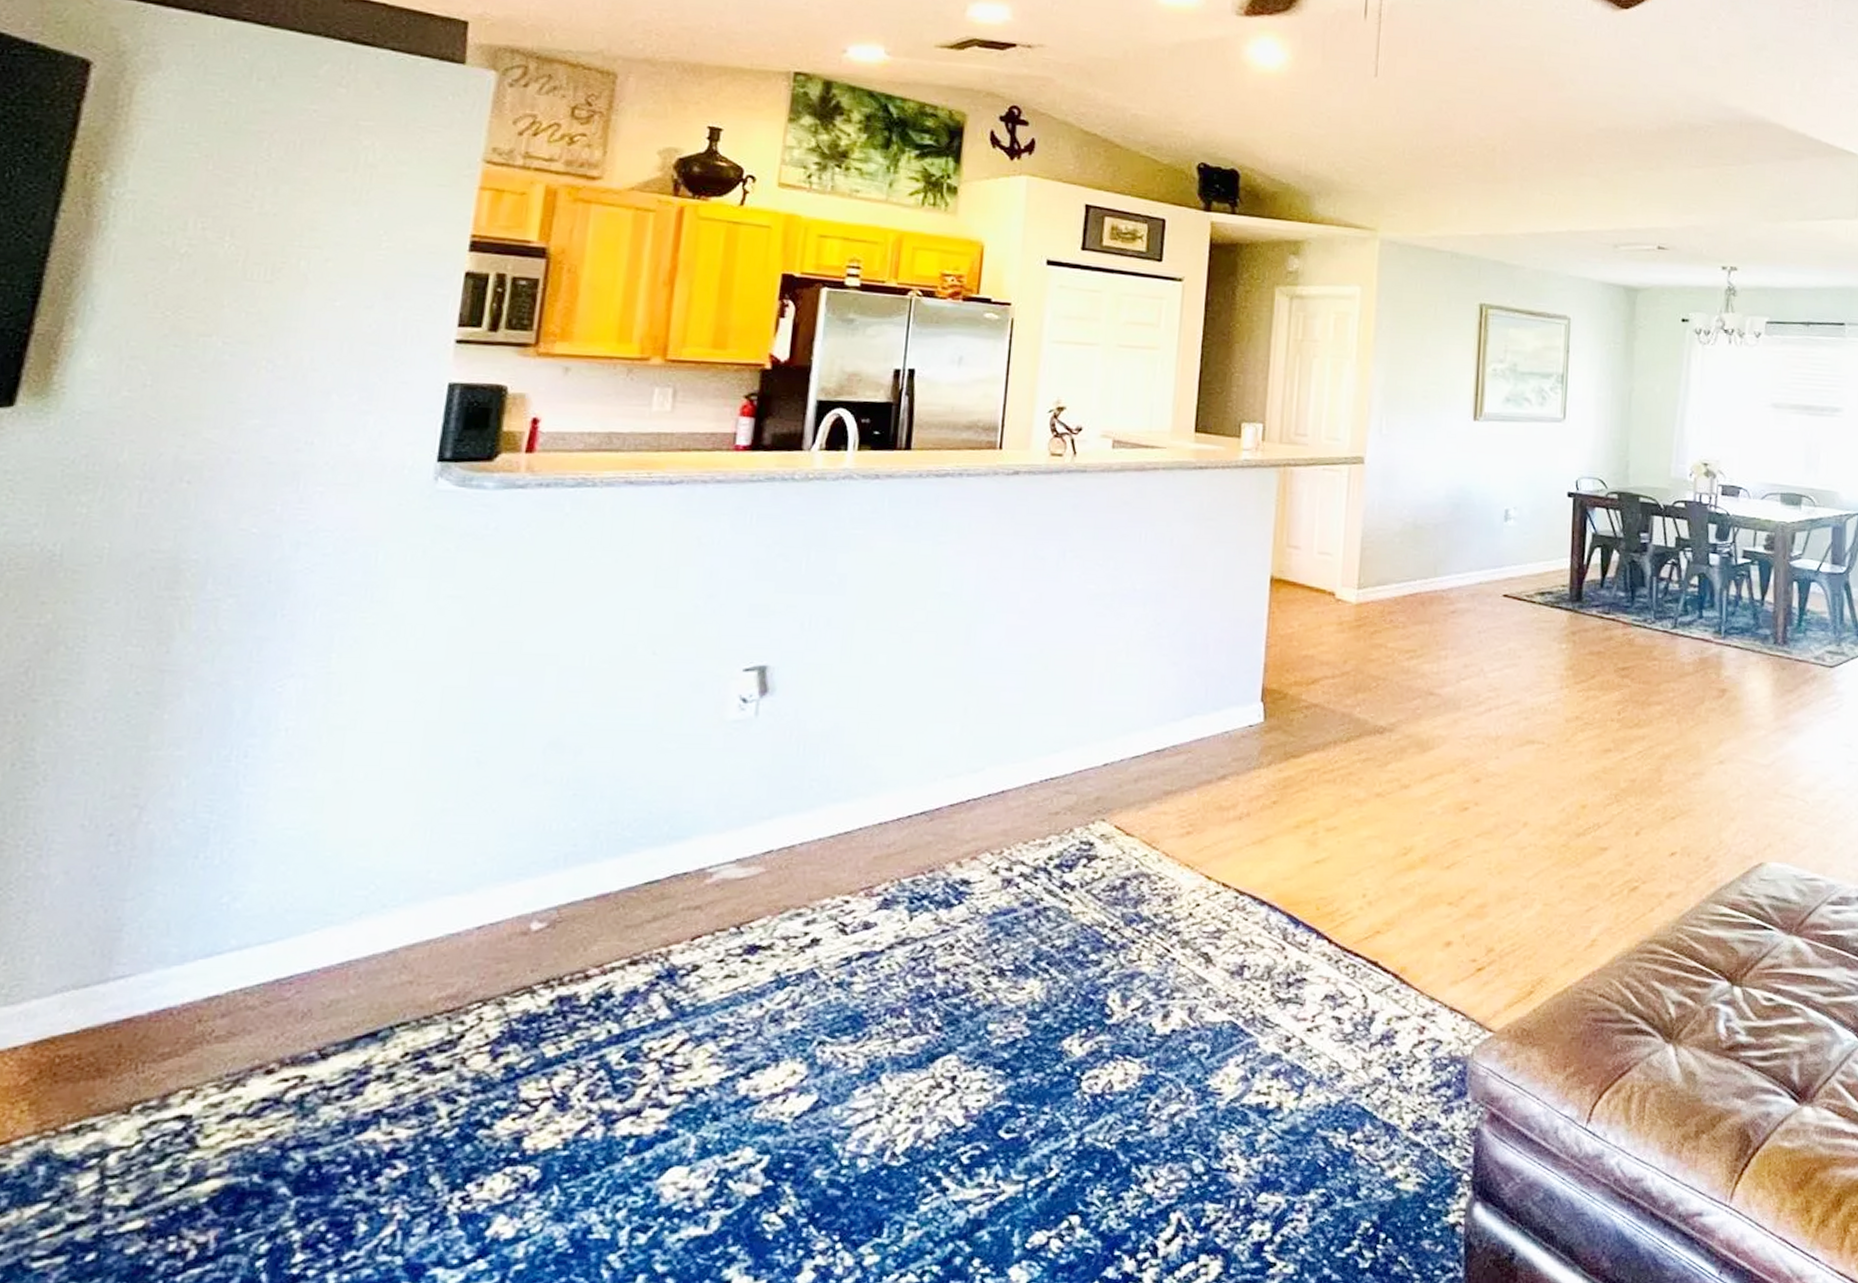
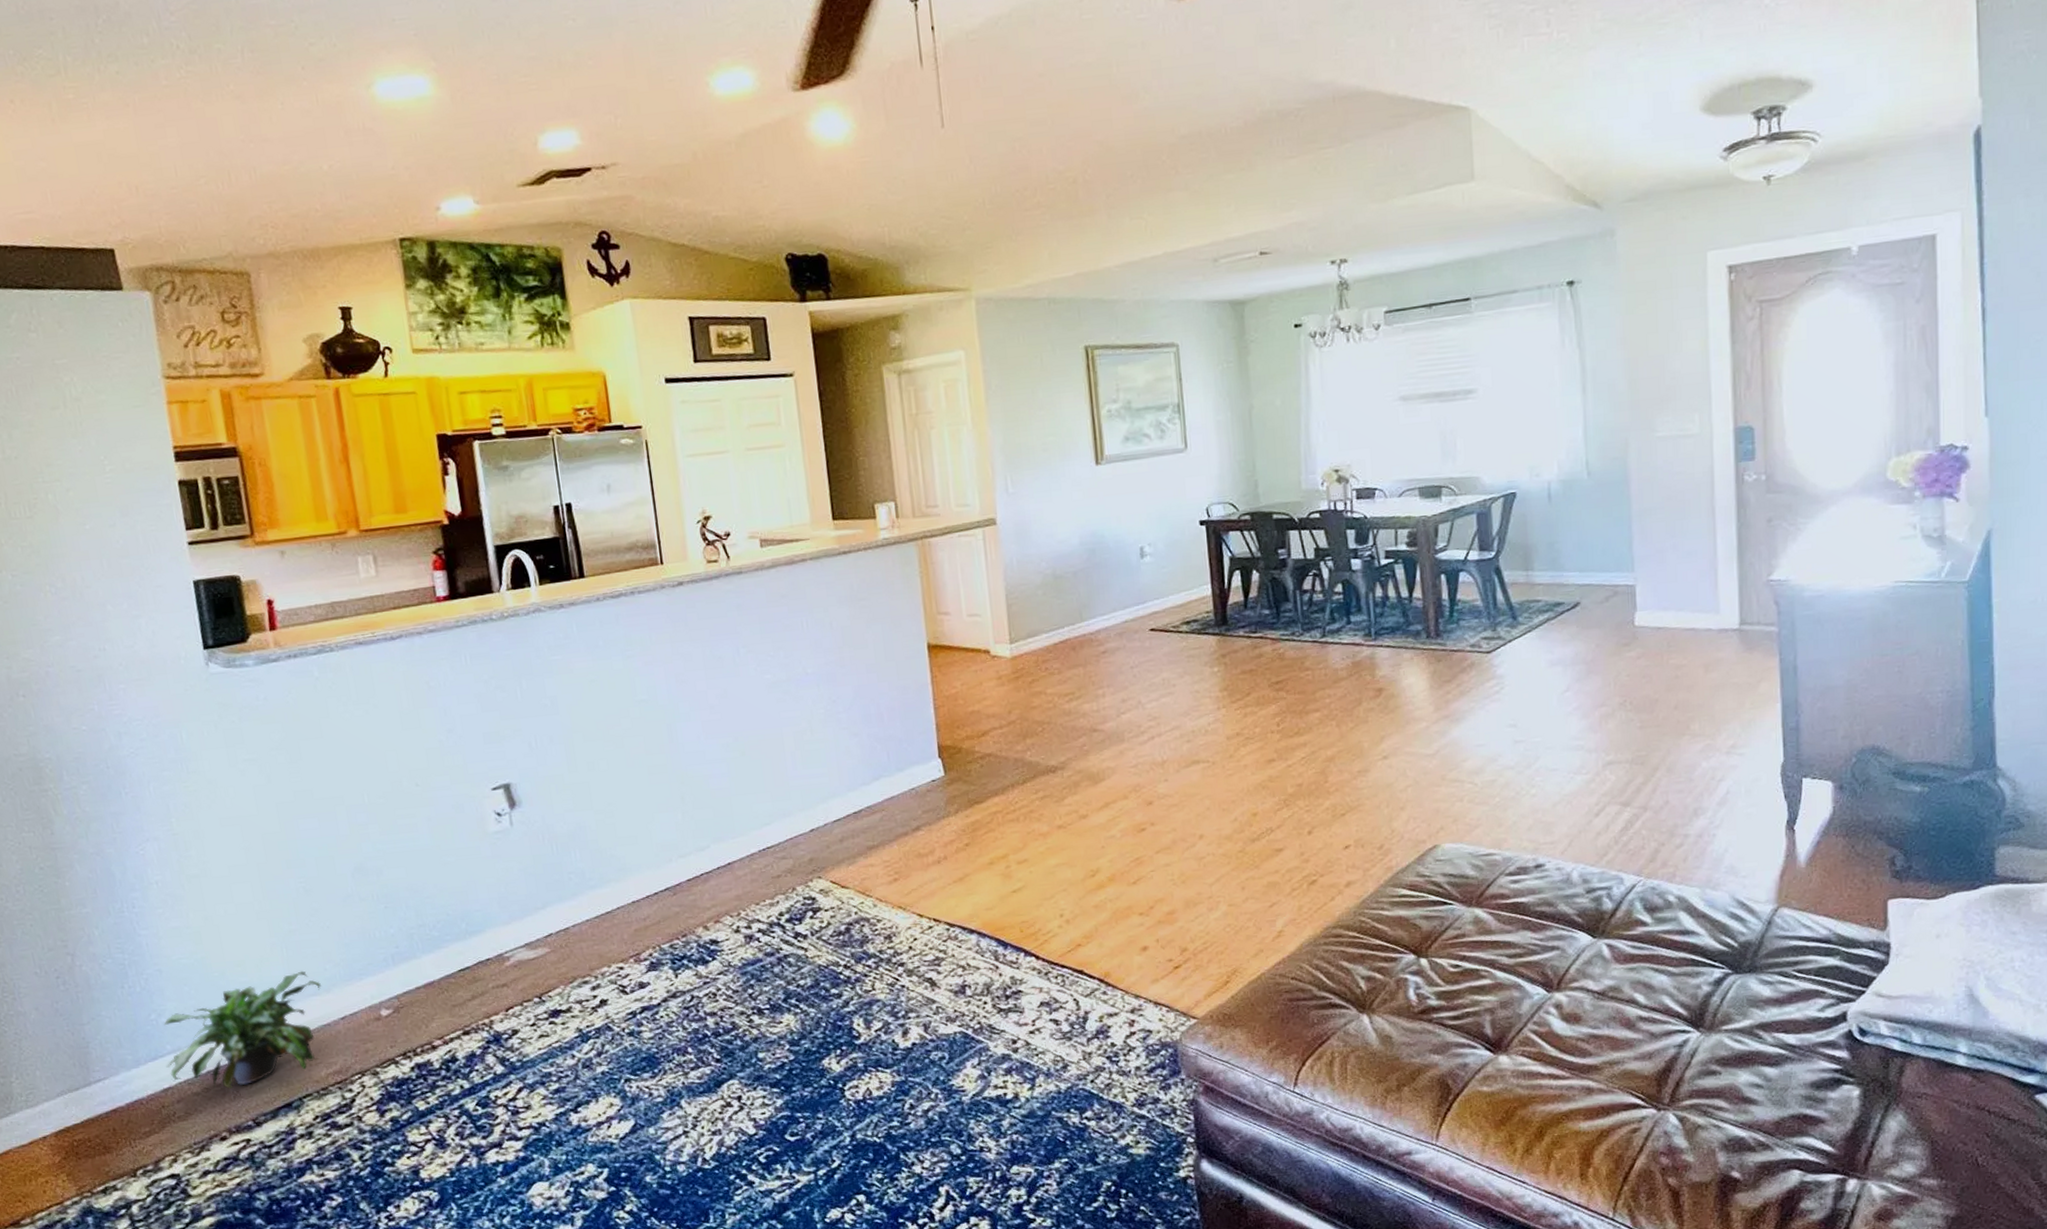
potted plant: none [221,861,463,1005] -> present [163,970,321,1088]

